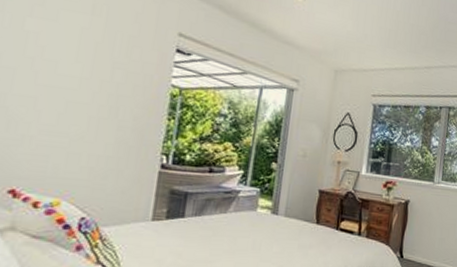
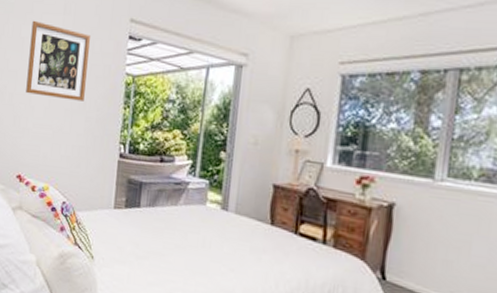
wall art: none [28,14,129,109] -> present [26,20,91,101]

